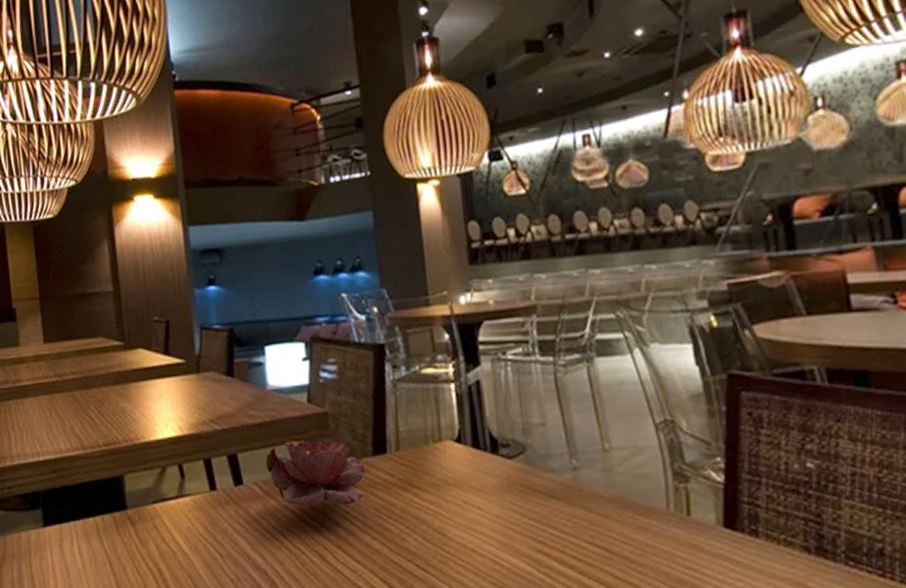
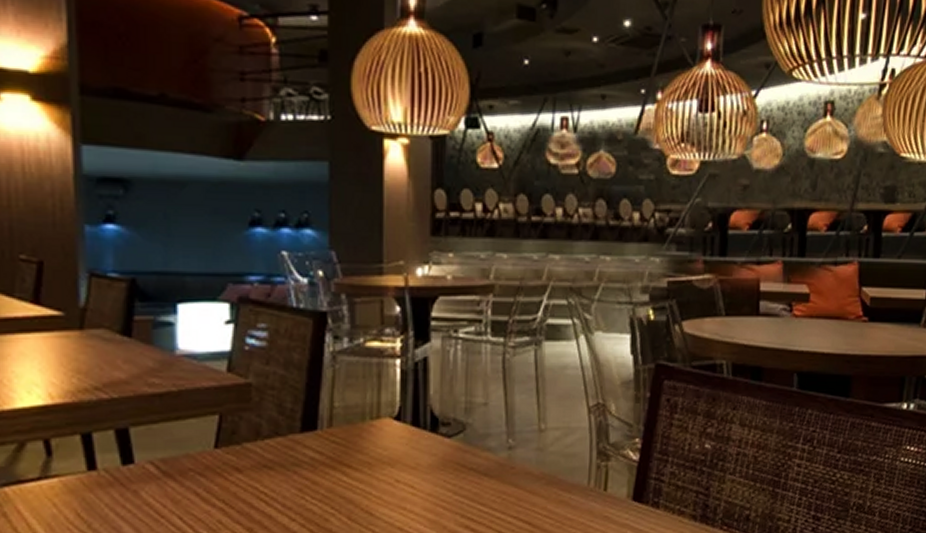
flower: present [265,440,366,507] -> none [166,414,290,488]

